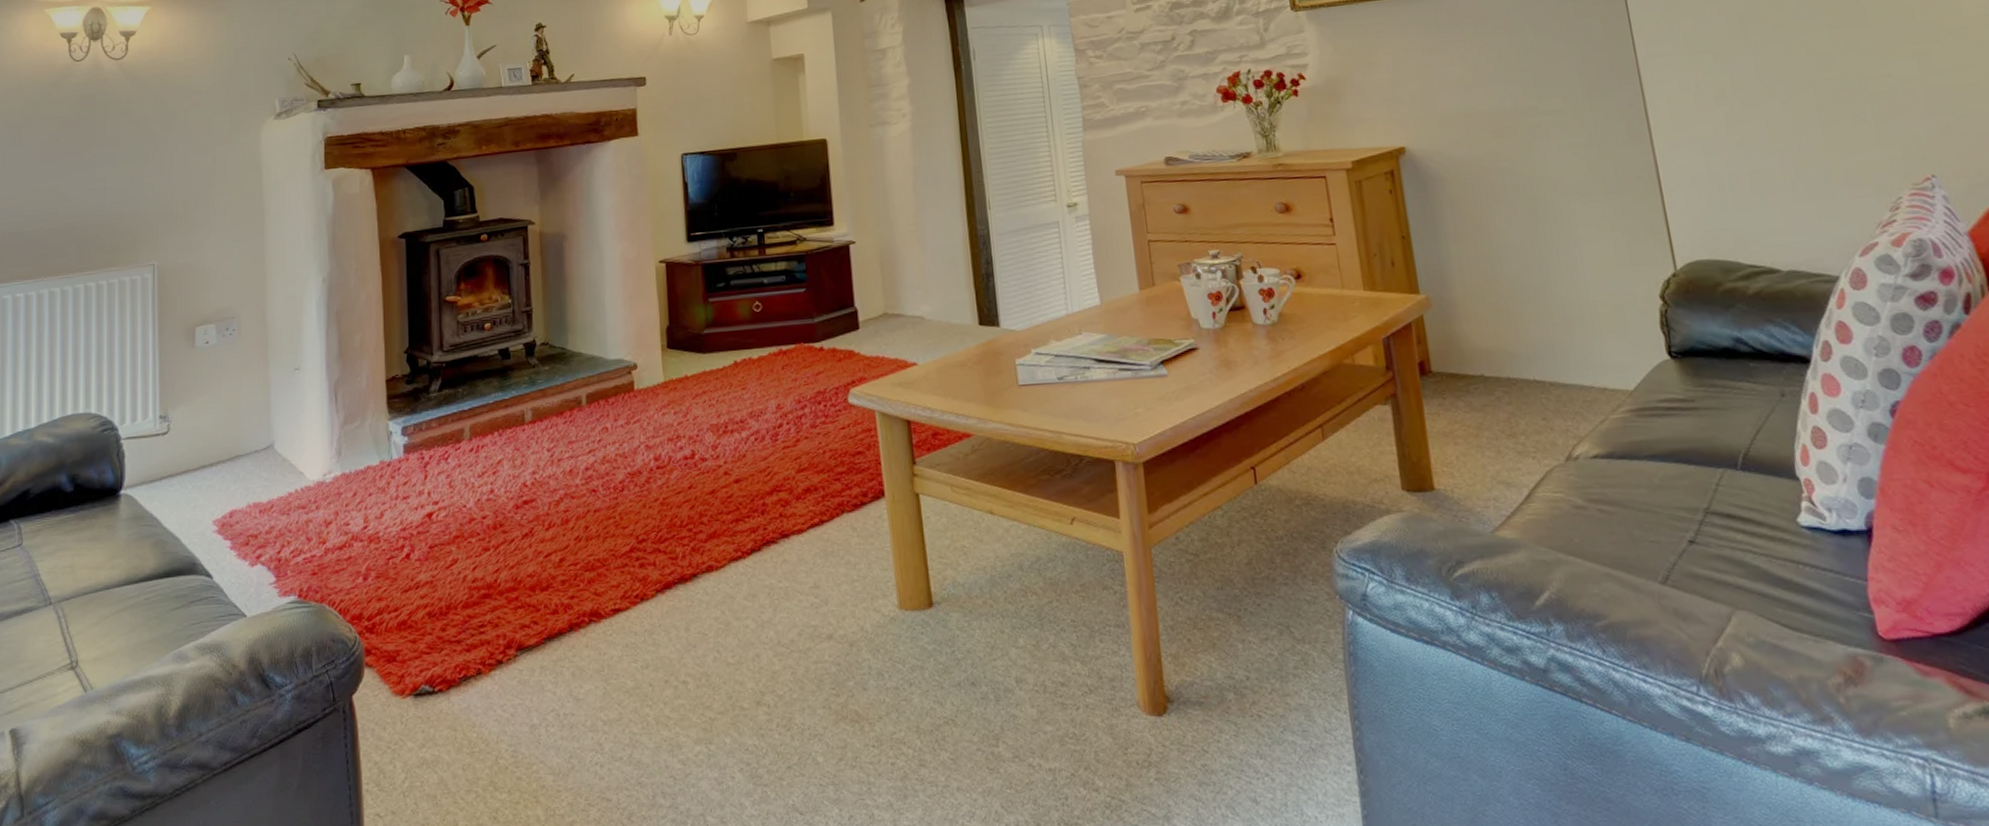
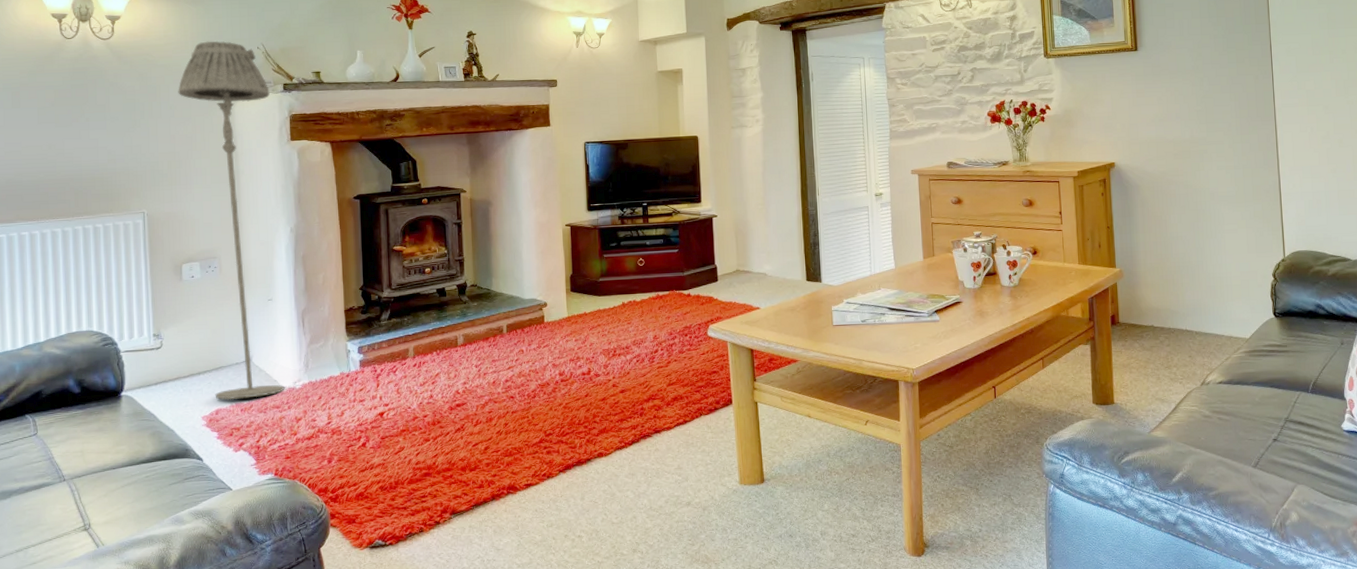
floor lamp: none [197,53,312,499] -> present [178,40,285,400]

